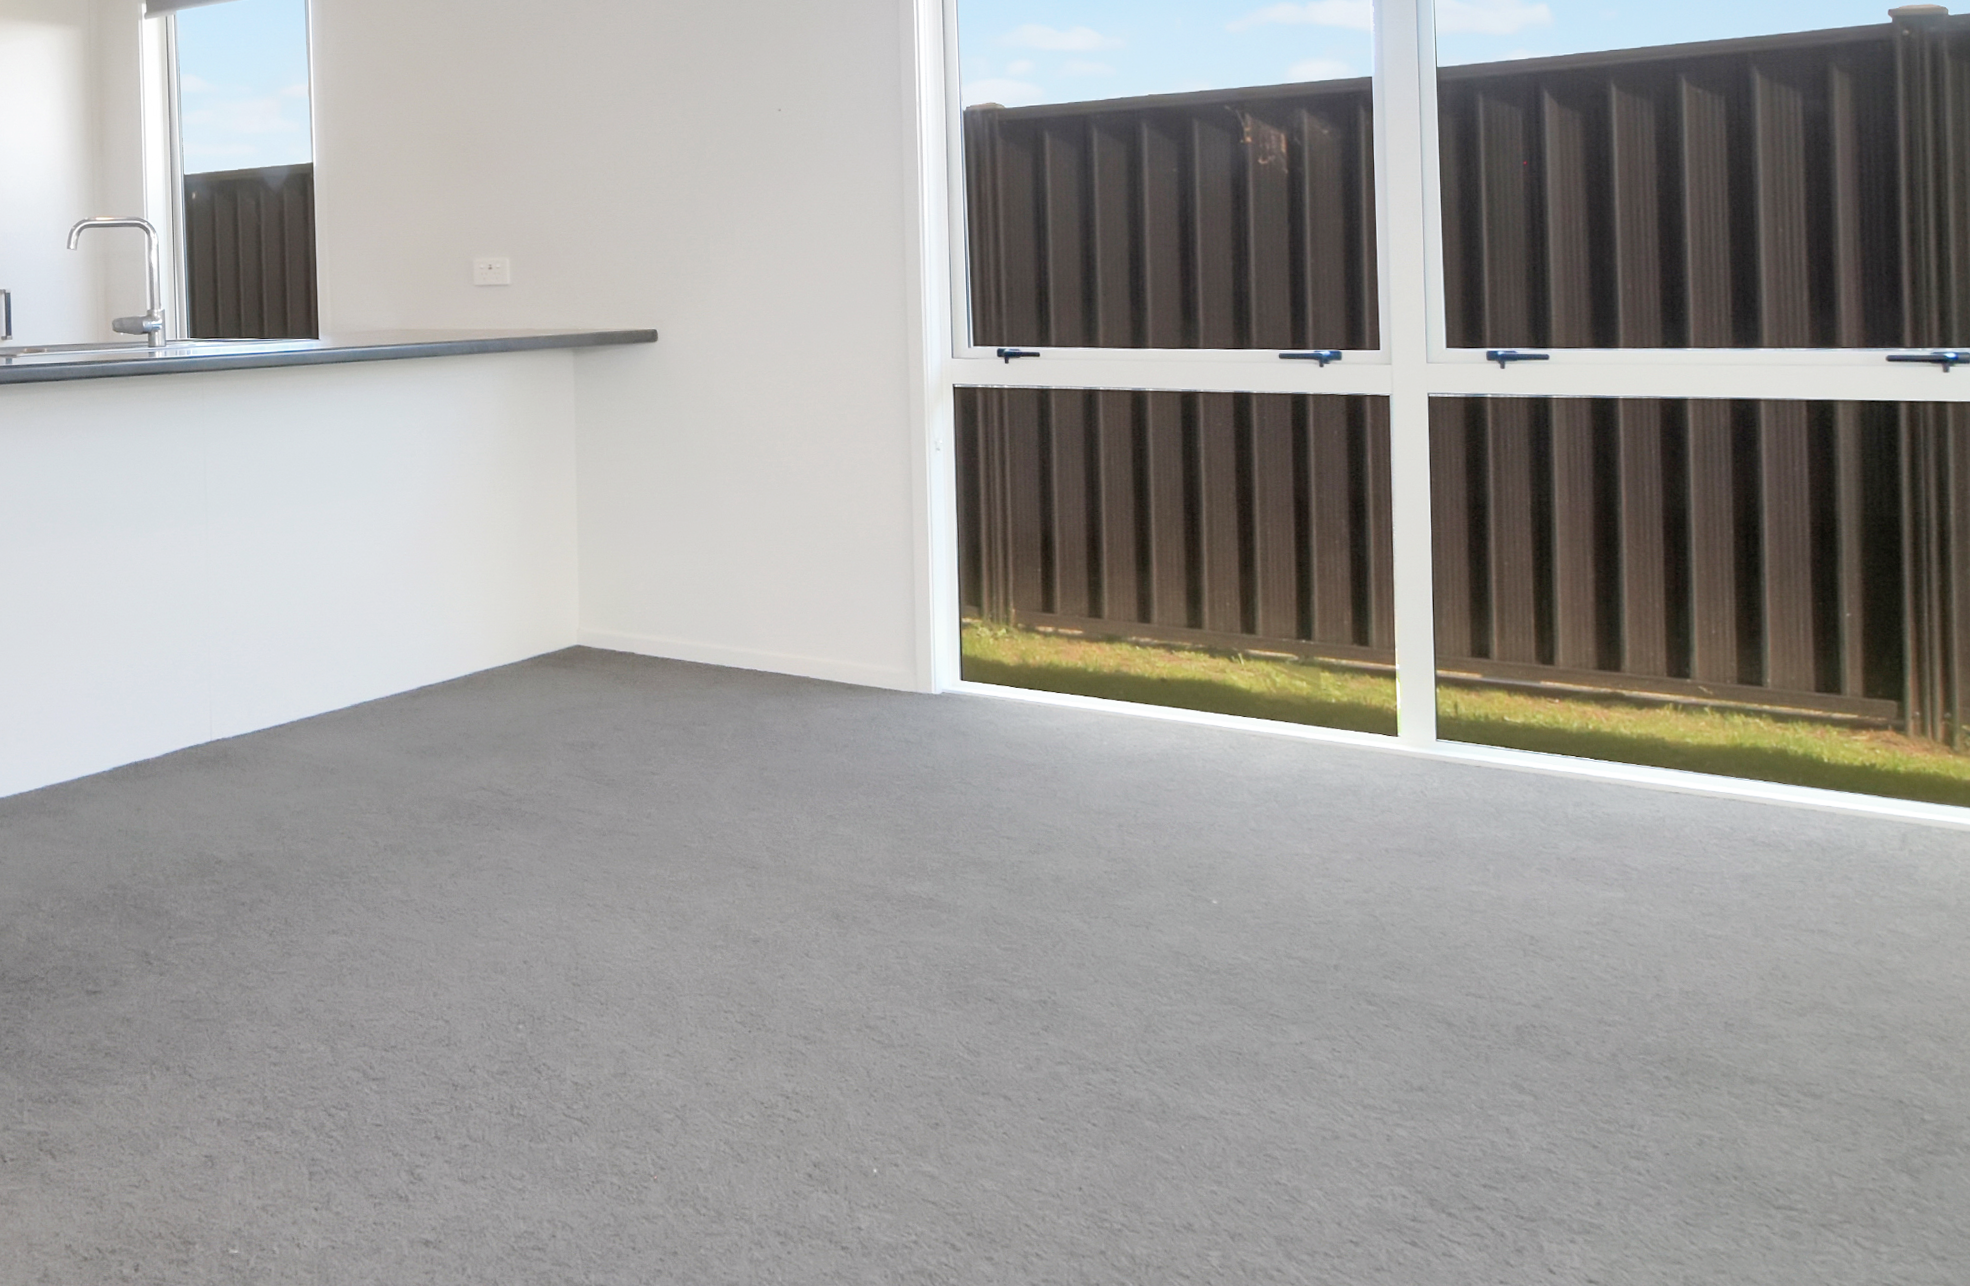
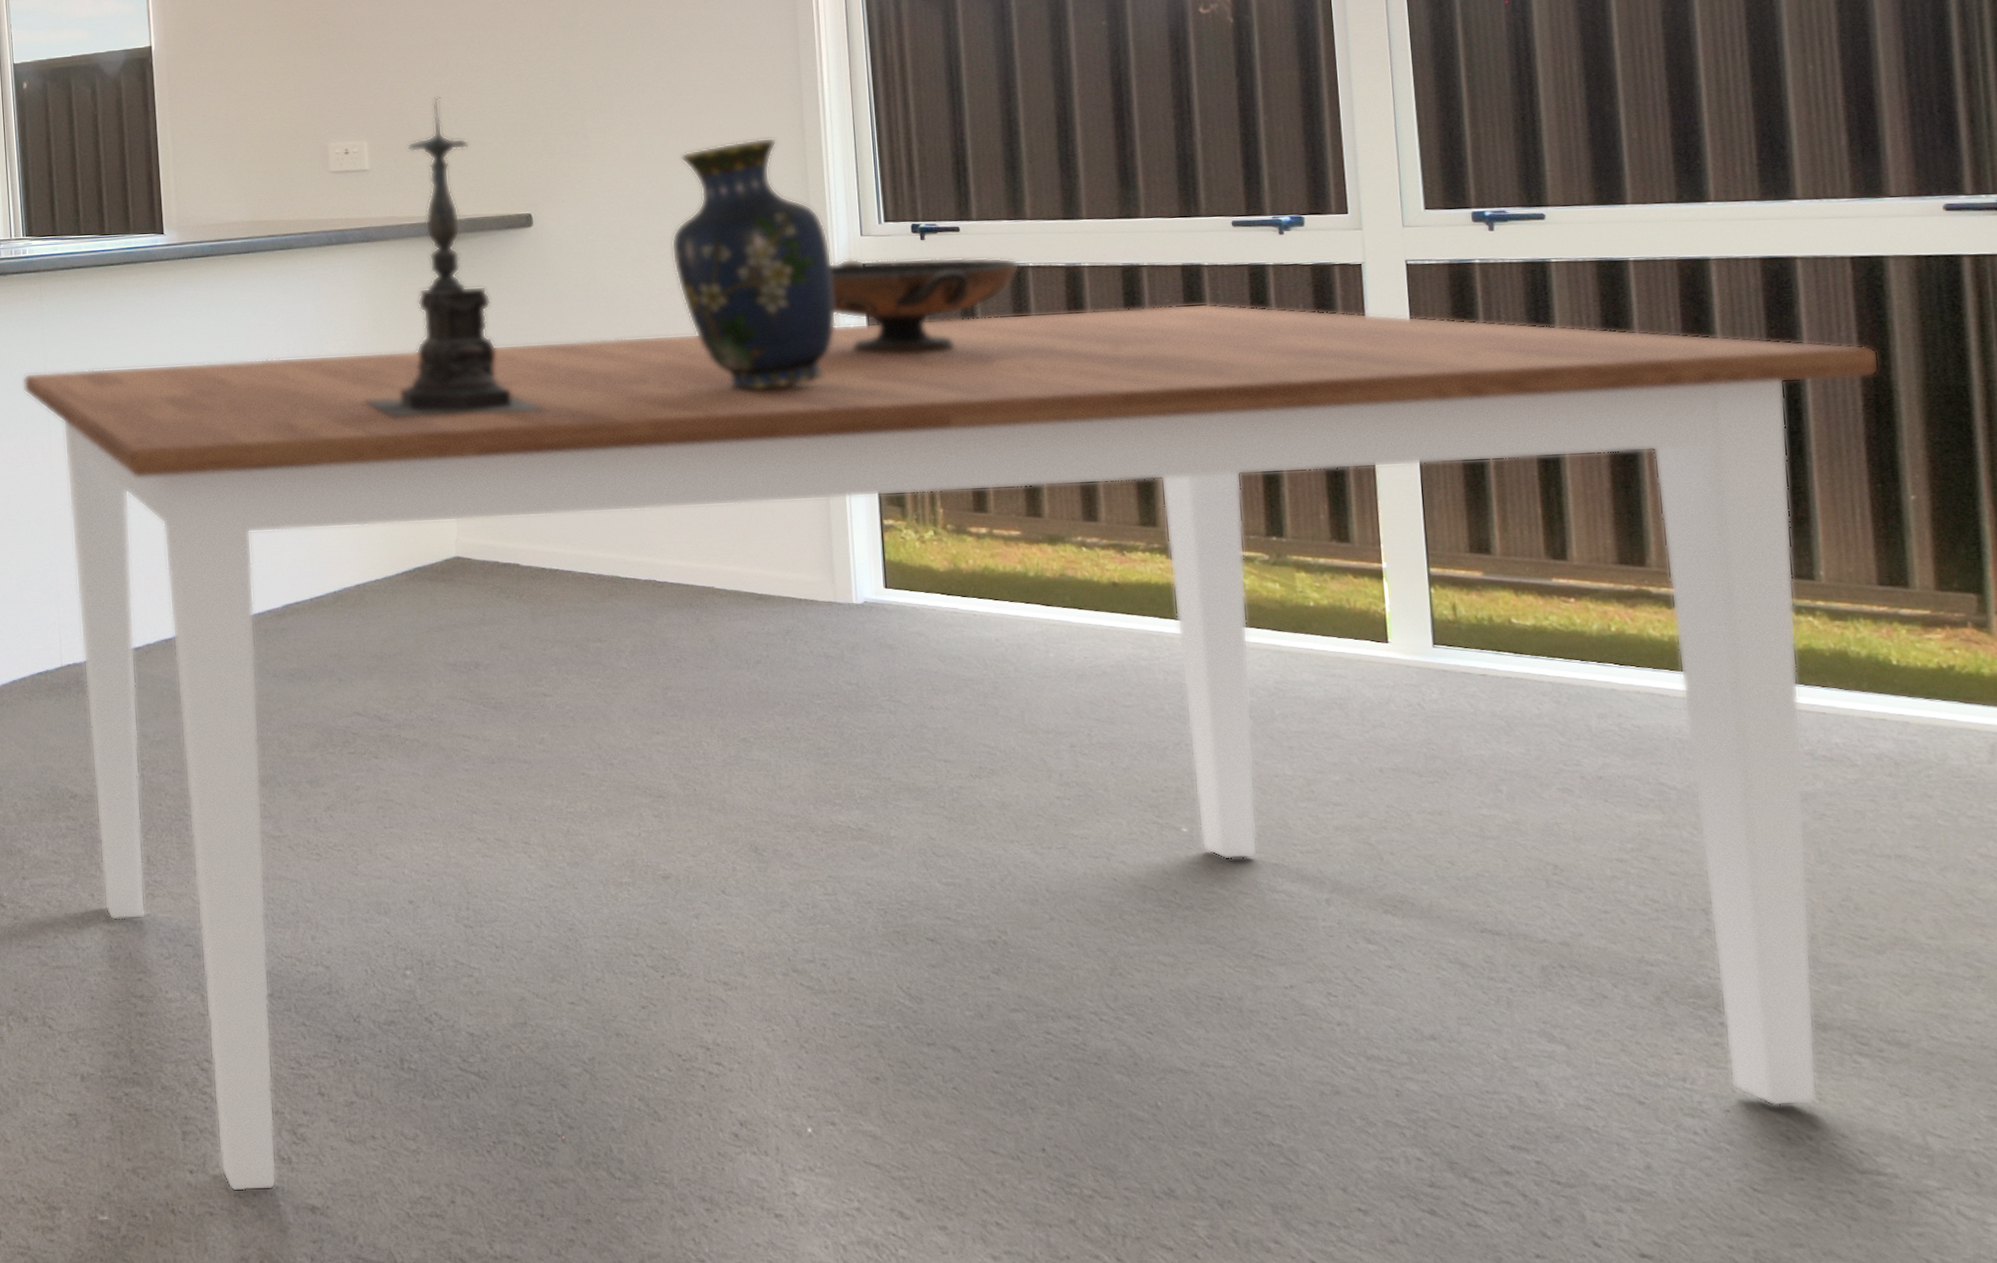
dining table: none [183,427,1826,1228] -> present [23,303,1880,1192]
candle holder: none [498,218,664,516] -> present [364,97,546,418]
vase: none [782,265,928,498] -> present [671,137,838,391]
decorative bowl: none [923,379,1092,467] -> present [830,257,1020,354]

